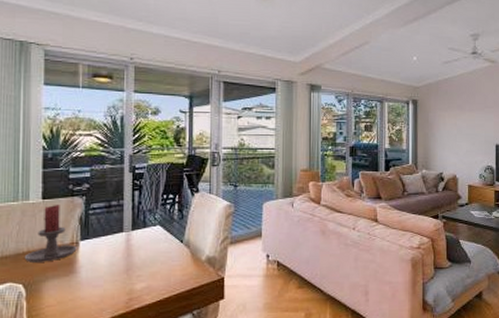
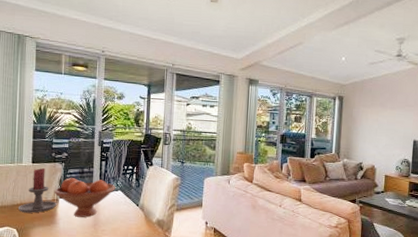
fruit bowl: none [73,214,153,263] -> present [54,178,115,218]

